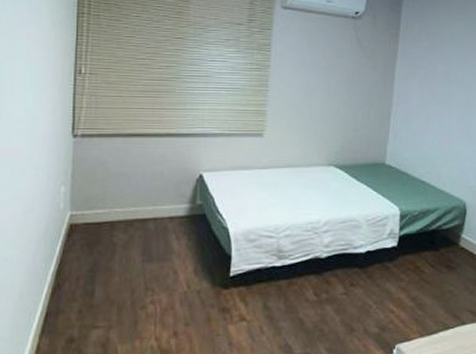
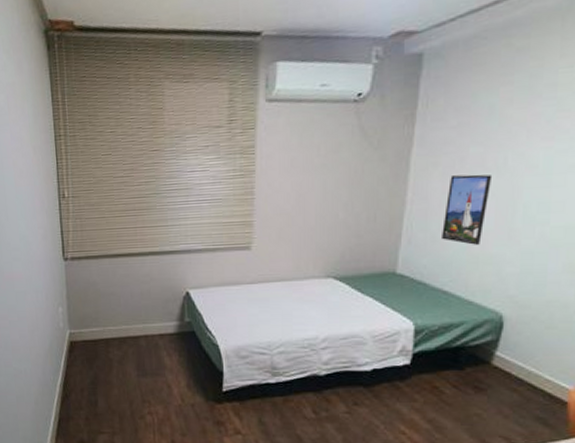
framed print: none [420,85,455,143] -> present [442,174,493,245]

